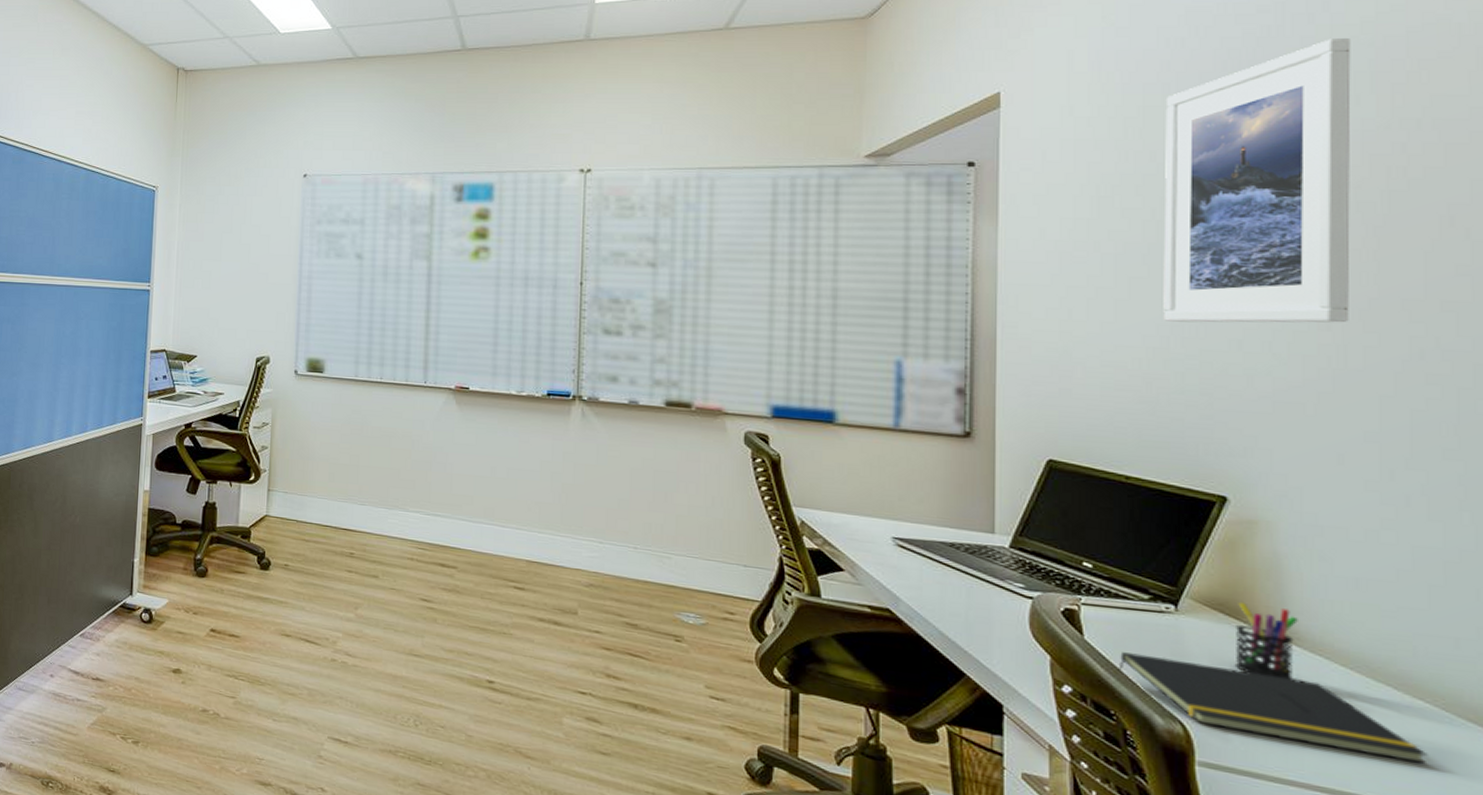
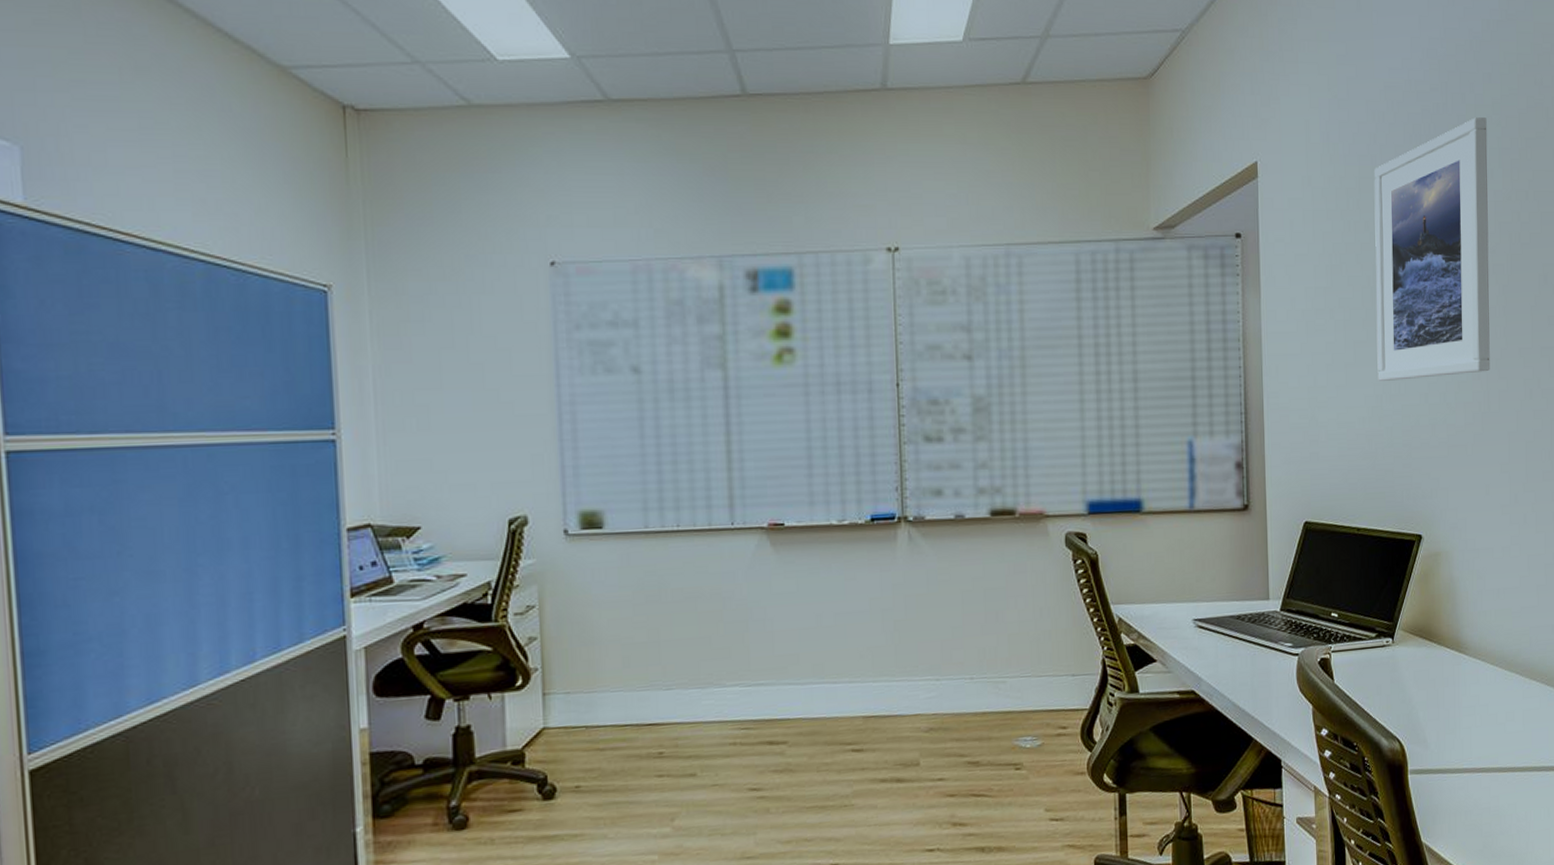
notepad: present [1118,652,1428,764] -> none [1357,682,1539,737]
pen holder: present [1234,602,1298,680] -> none [1429,625,1466,686]

